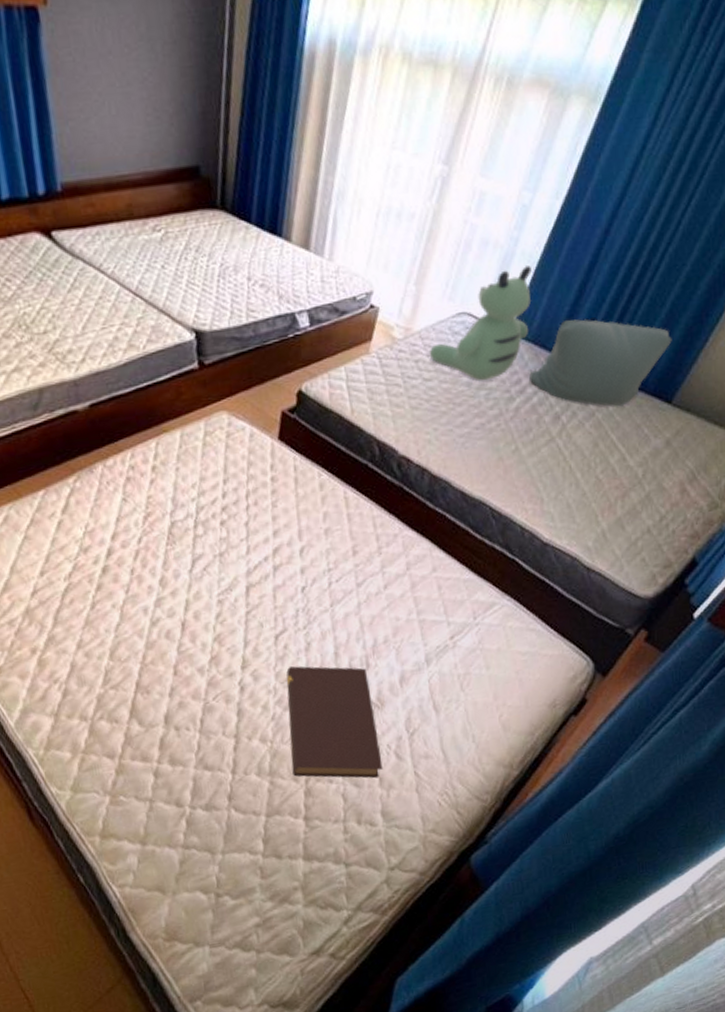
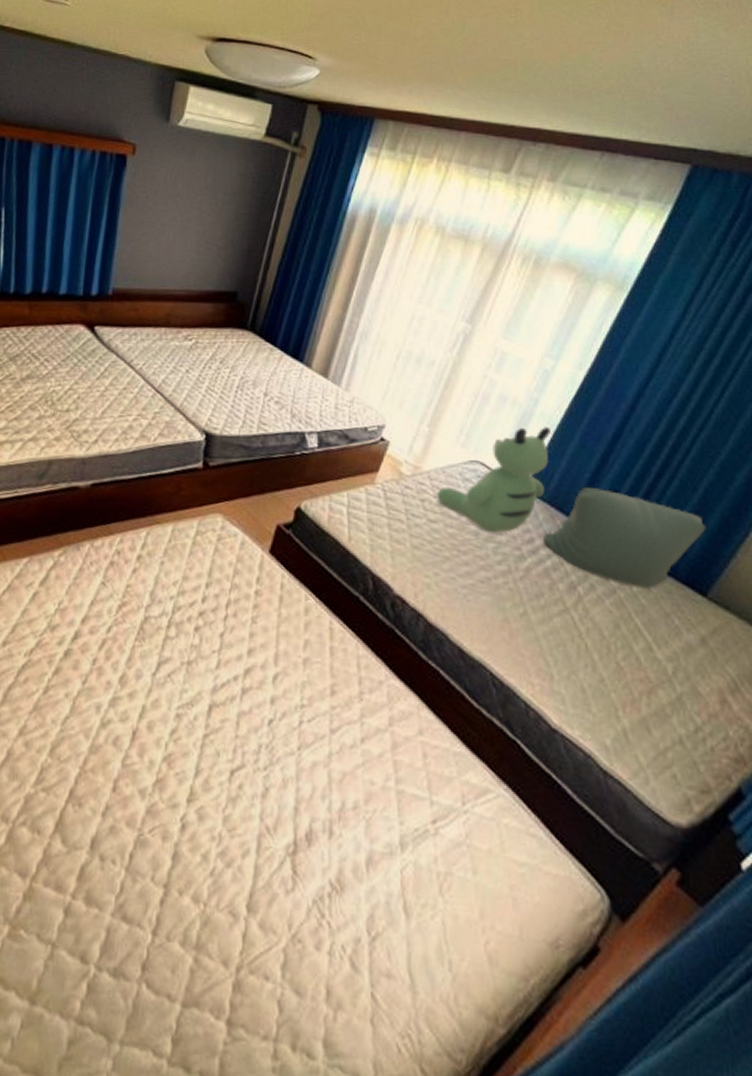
book: present [286,666,383,778] -> none [223,813,333,990]

